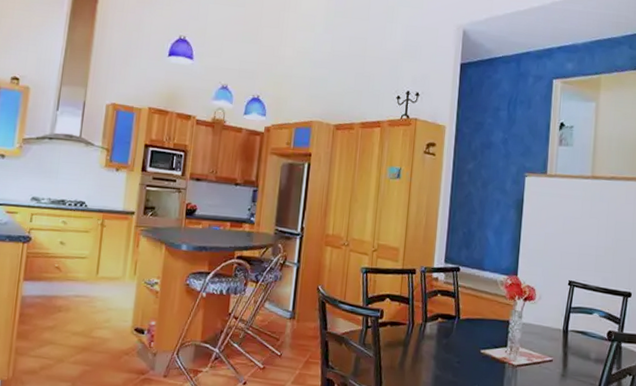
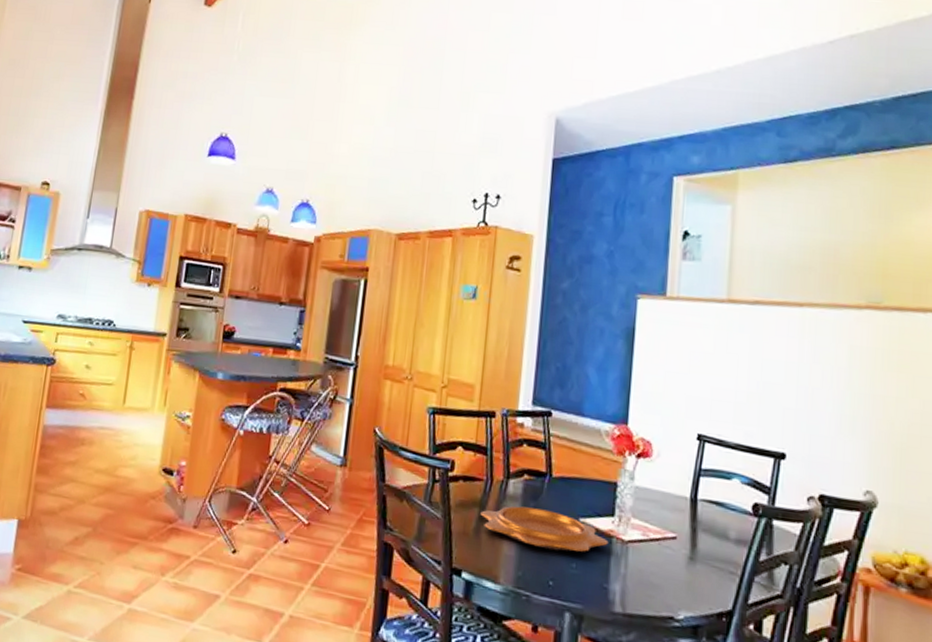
decorative bowl: none [404,343,503,377] -> present [480,506,609,552]

